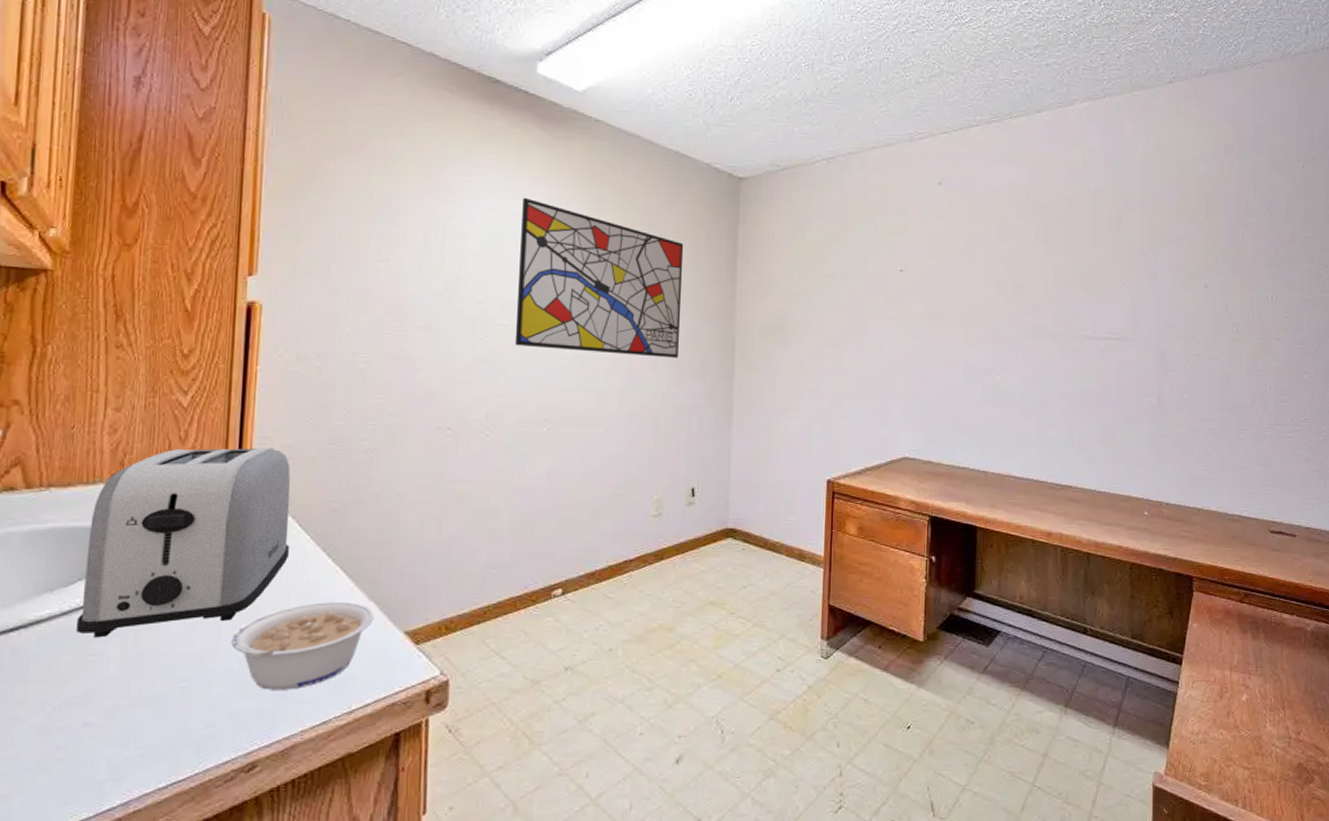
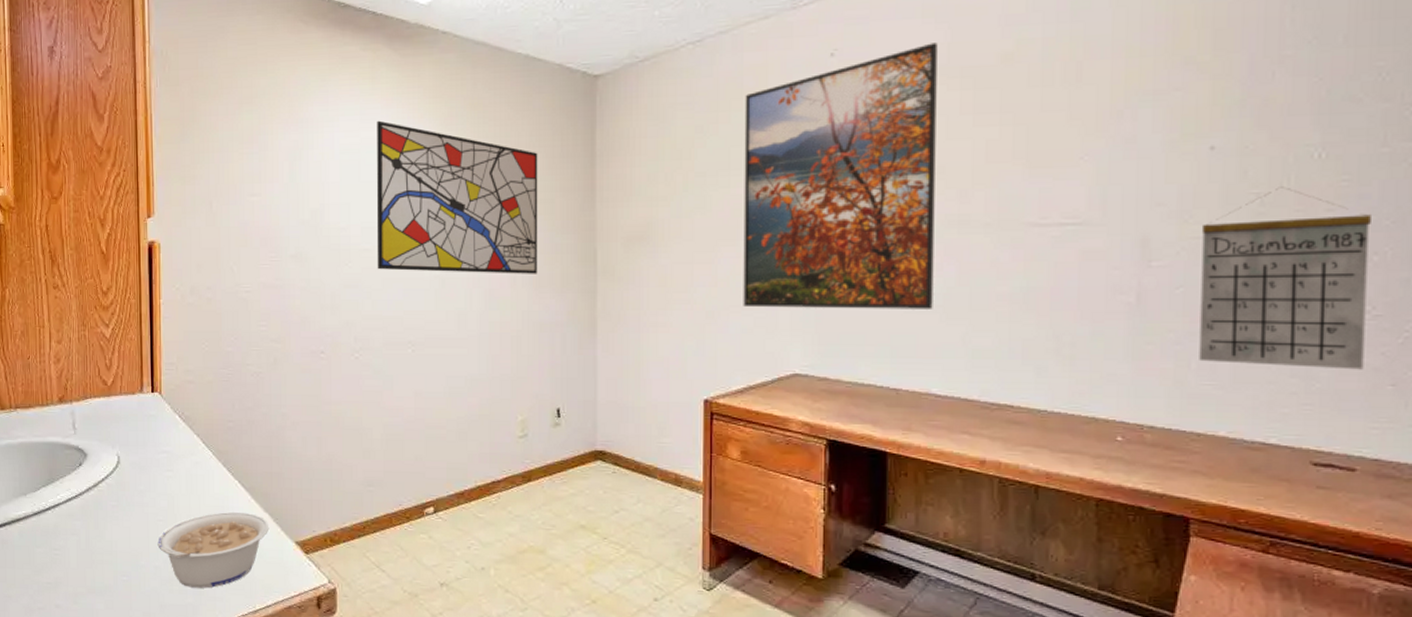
toaster: present [77,447,291,638] -> none [45,373,196,535]
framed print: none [863,183,1020,404] -> present [743,43,937,309]
calendar: none [1198,319,1303,460] -> present [1199,187,1371,370]

